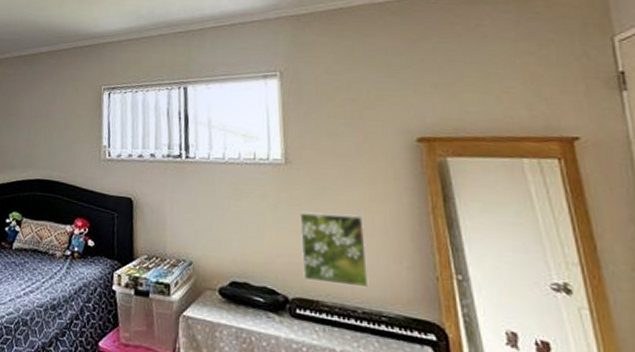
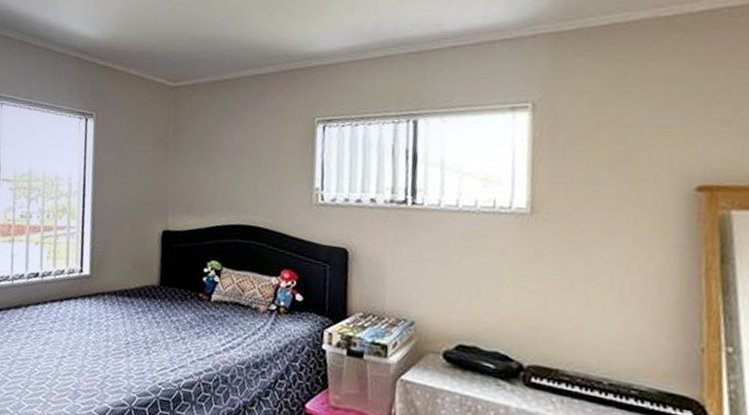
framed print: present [300,212,369,288] -> none [542,270,620,358]

